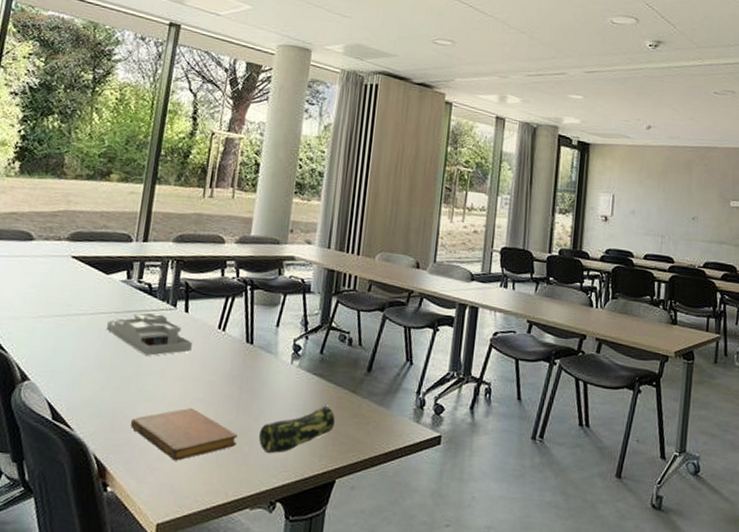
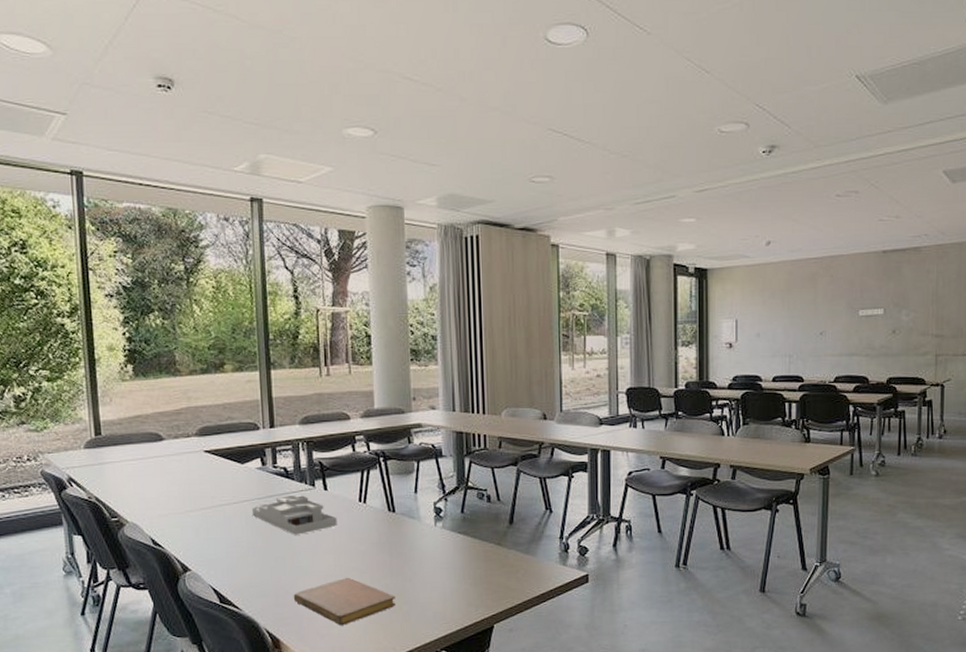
pencil case: present [258,405,335,454] -> none [415,559,485,610]

